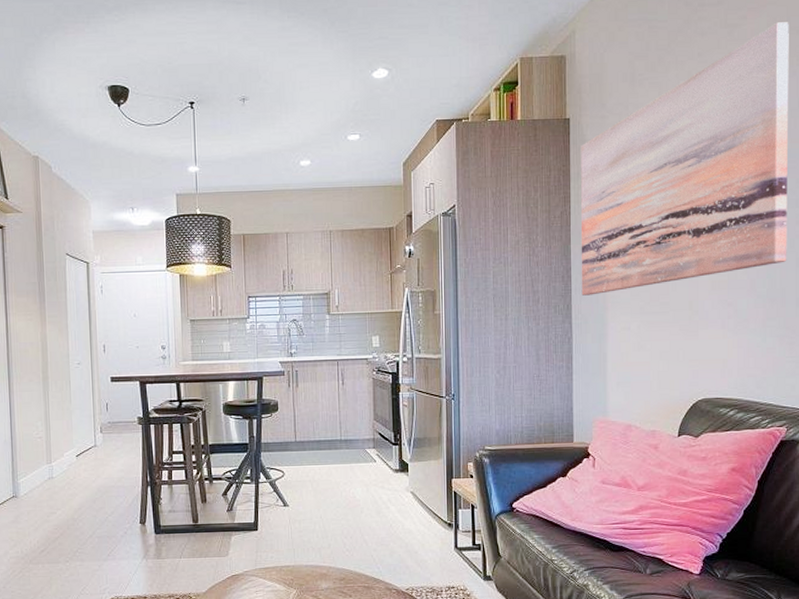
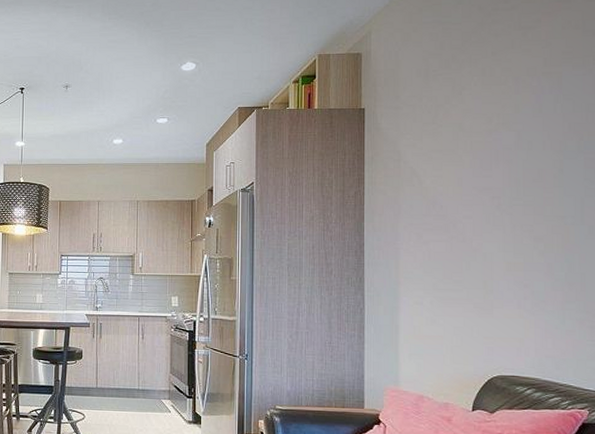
wall art: present [580,22,789,296] -> none [374,25,586,270]

